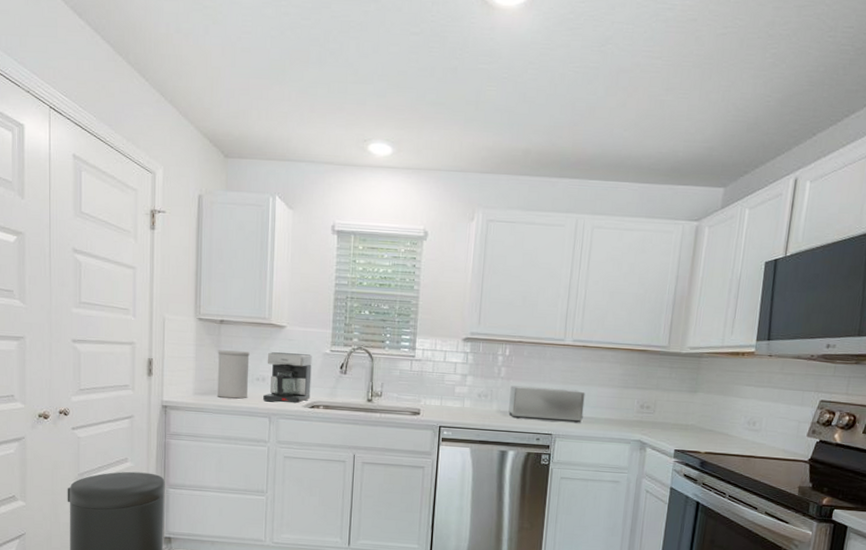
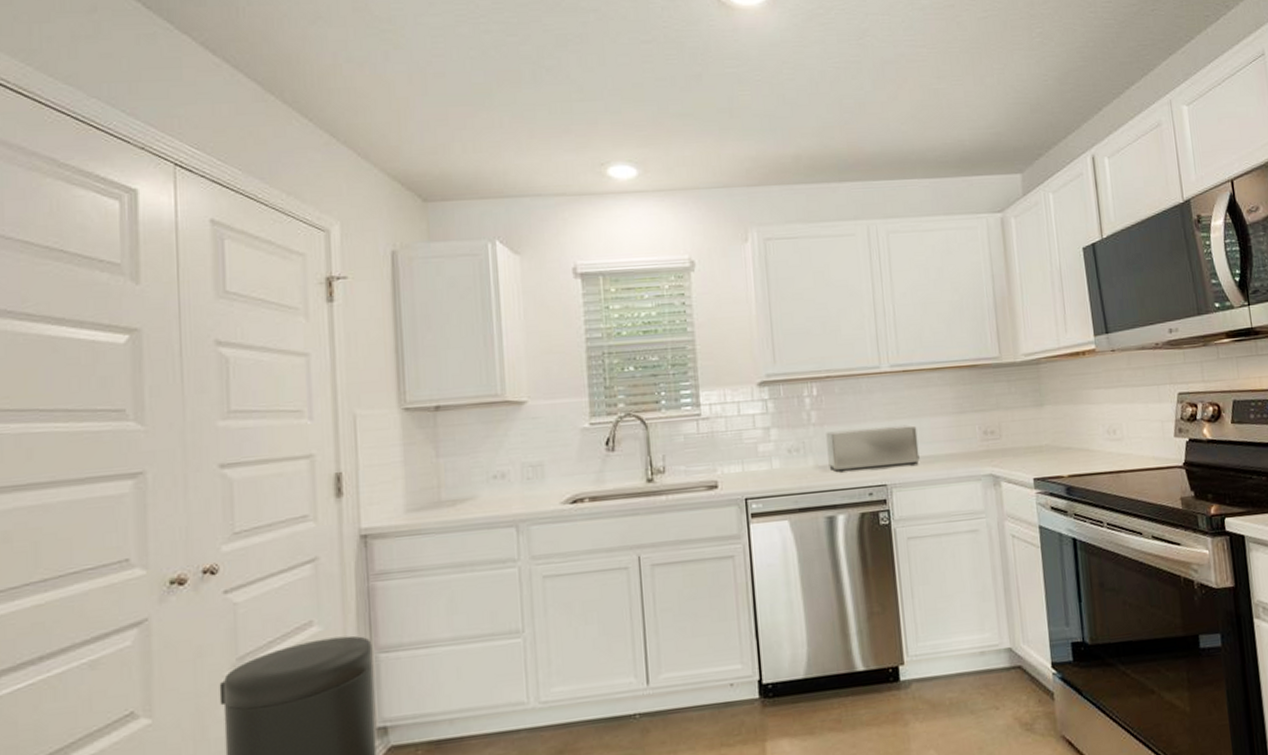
canister: present [217,350,250,399] -> none [435,442,483,511]
coffee maker: present [262,351,312,404] -> none [503,433,570,506]

